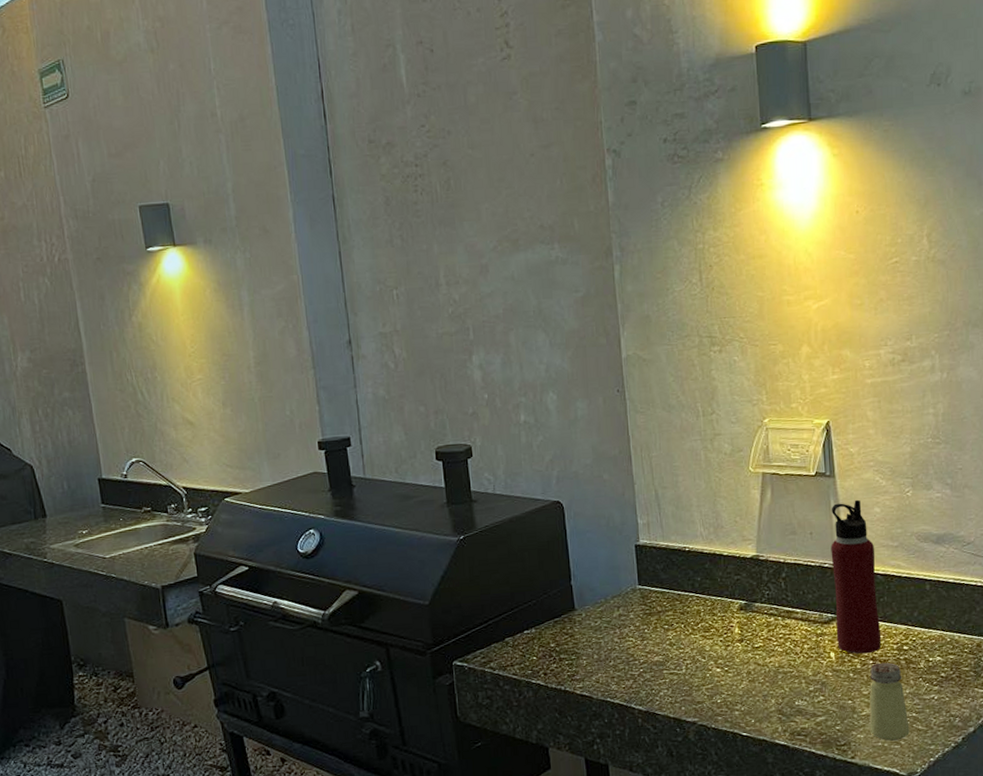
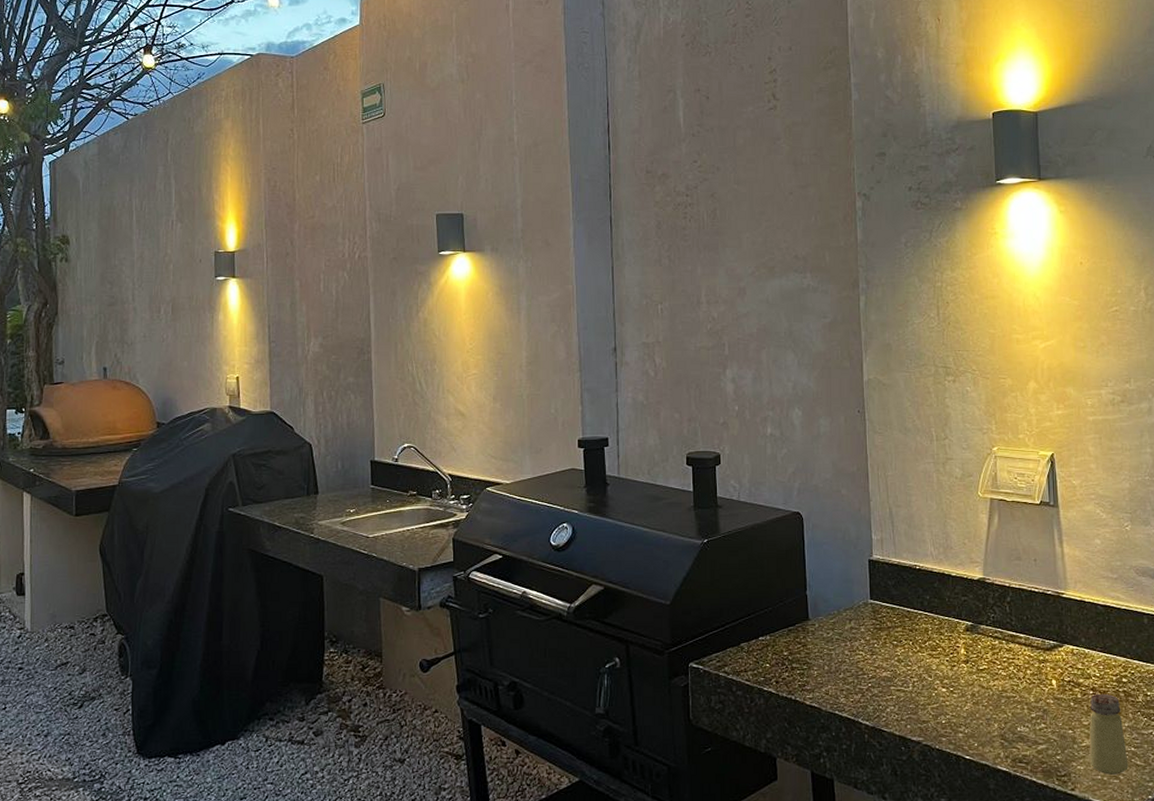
water bottle: present [831,499,882,654] -> none [1054,530,1101,684]

